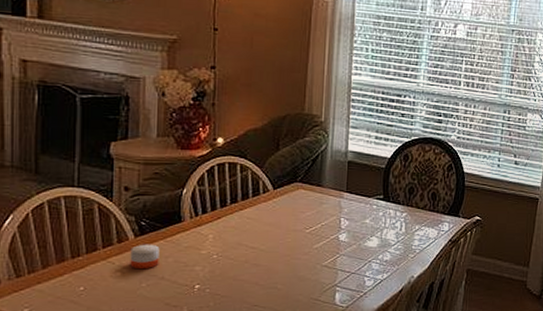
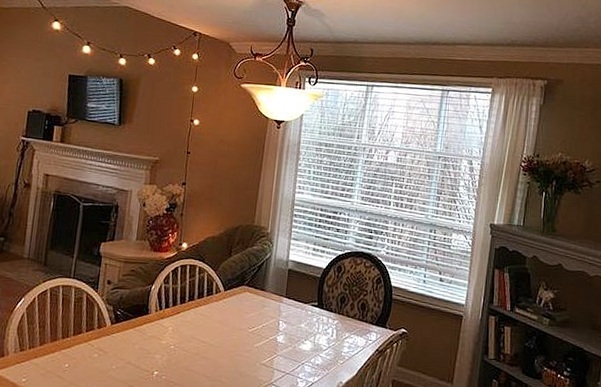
candle: present [130,244,160,270] -> none [105,331,130,353]

